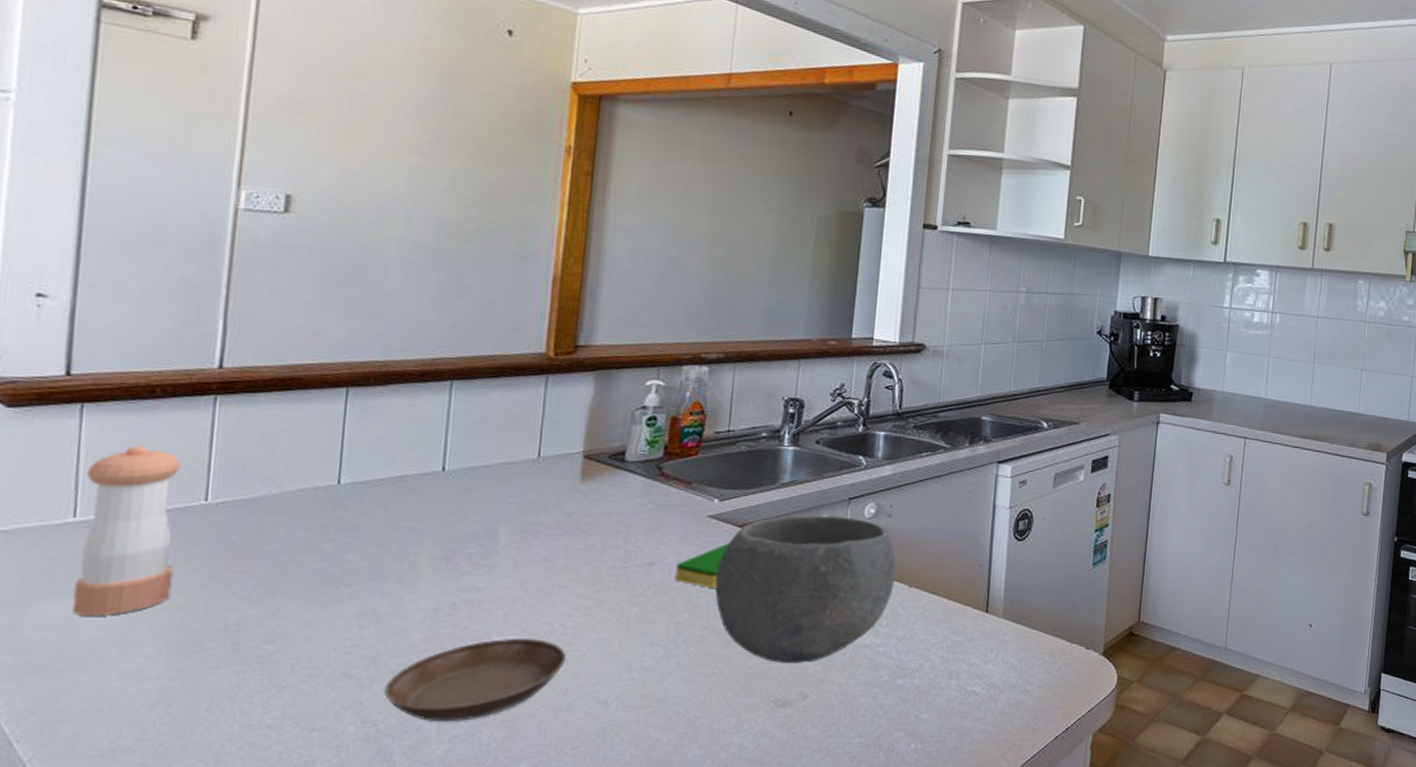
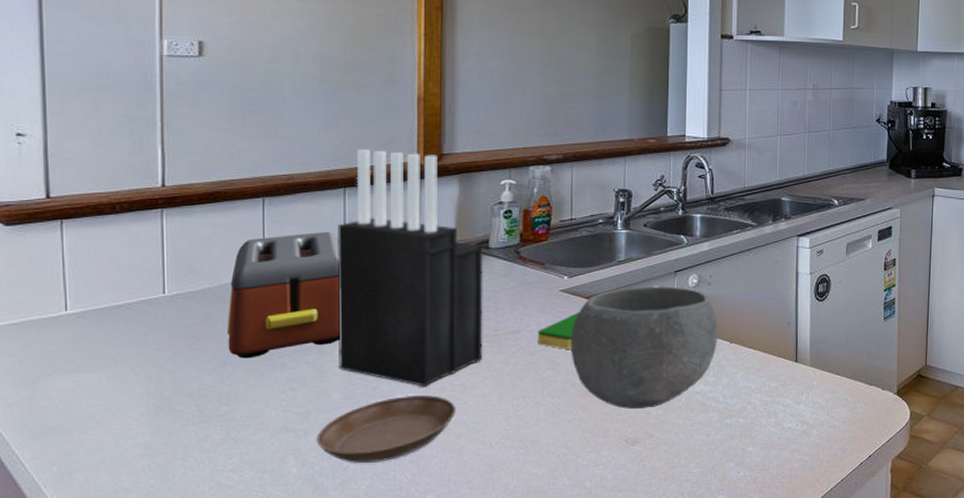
pepper shaker: present [72,445,181,616] -> none [71,251,146,388]
toaster: none [282,432,439,586] -> present [227,231,340,359]
knife block: none [421,335,618,628] -> present [337,149,483,387]

